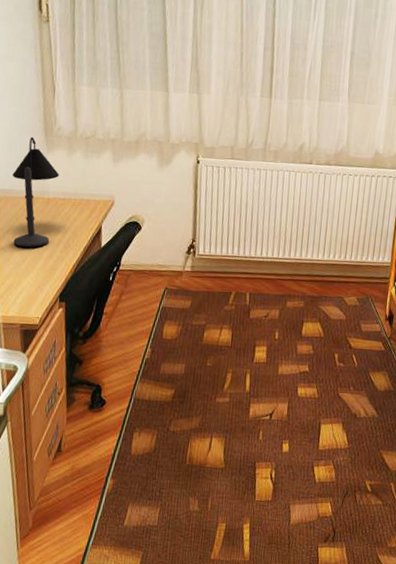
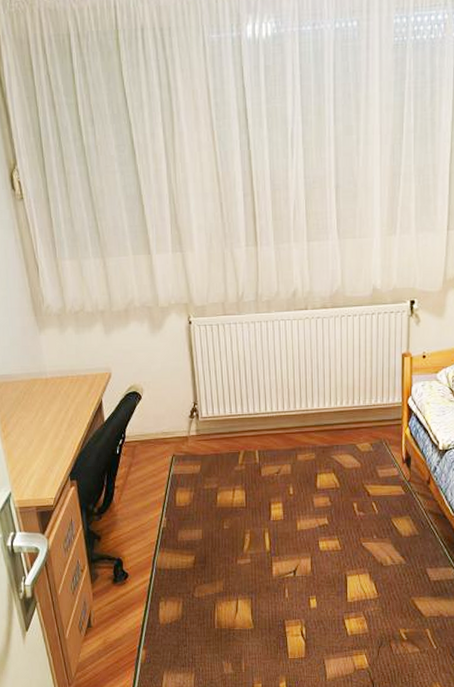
desk lamp: present [12,137,59,248] -> none [8,319,54,430]

